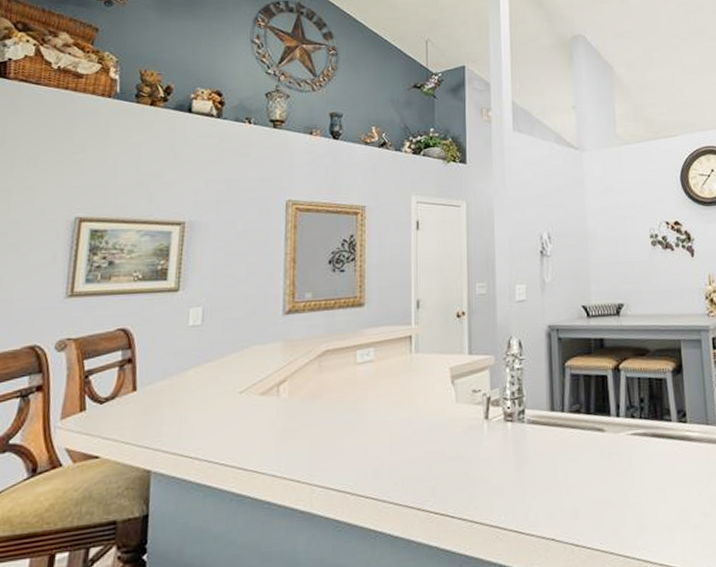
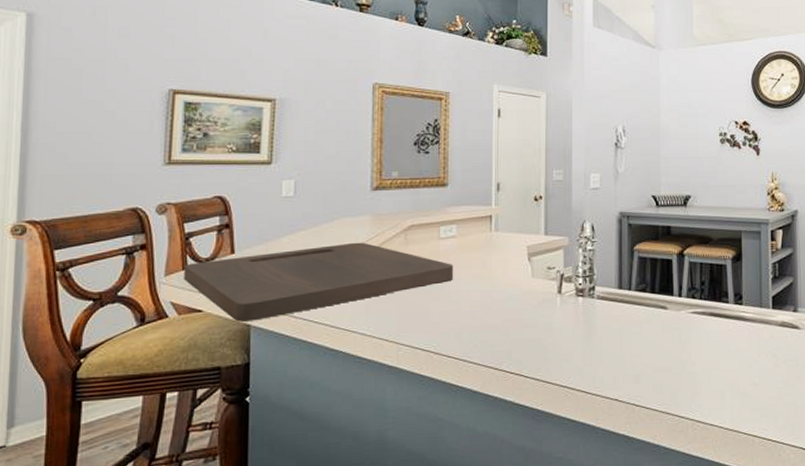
cutting board: none [80,371,372,469] -> present [183,242,454,323]

